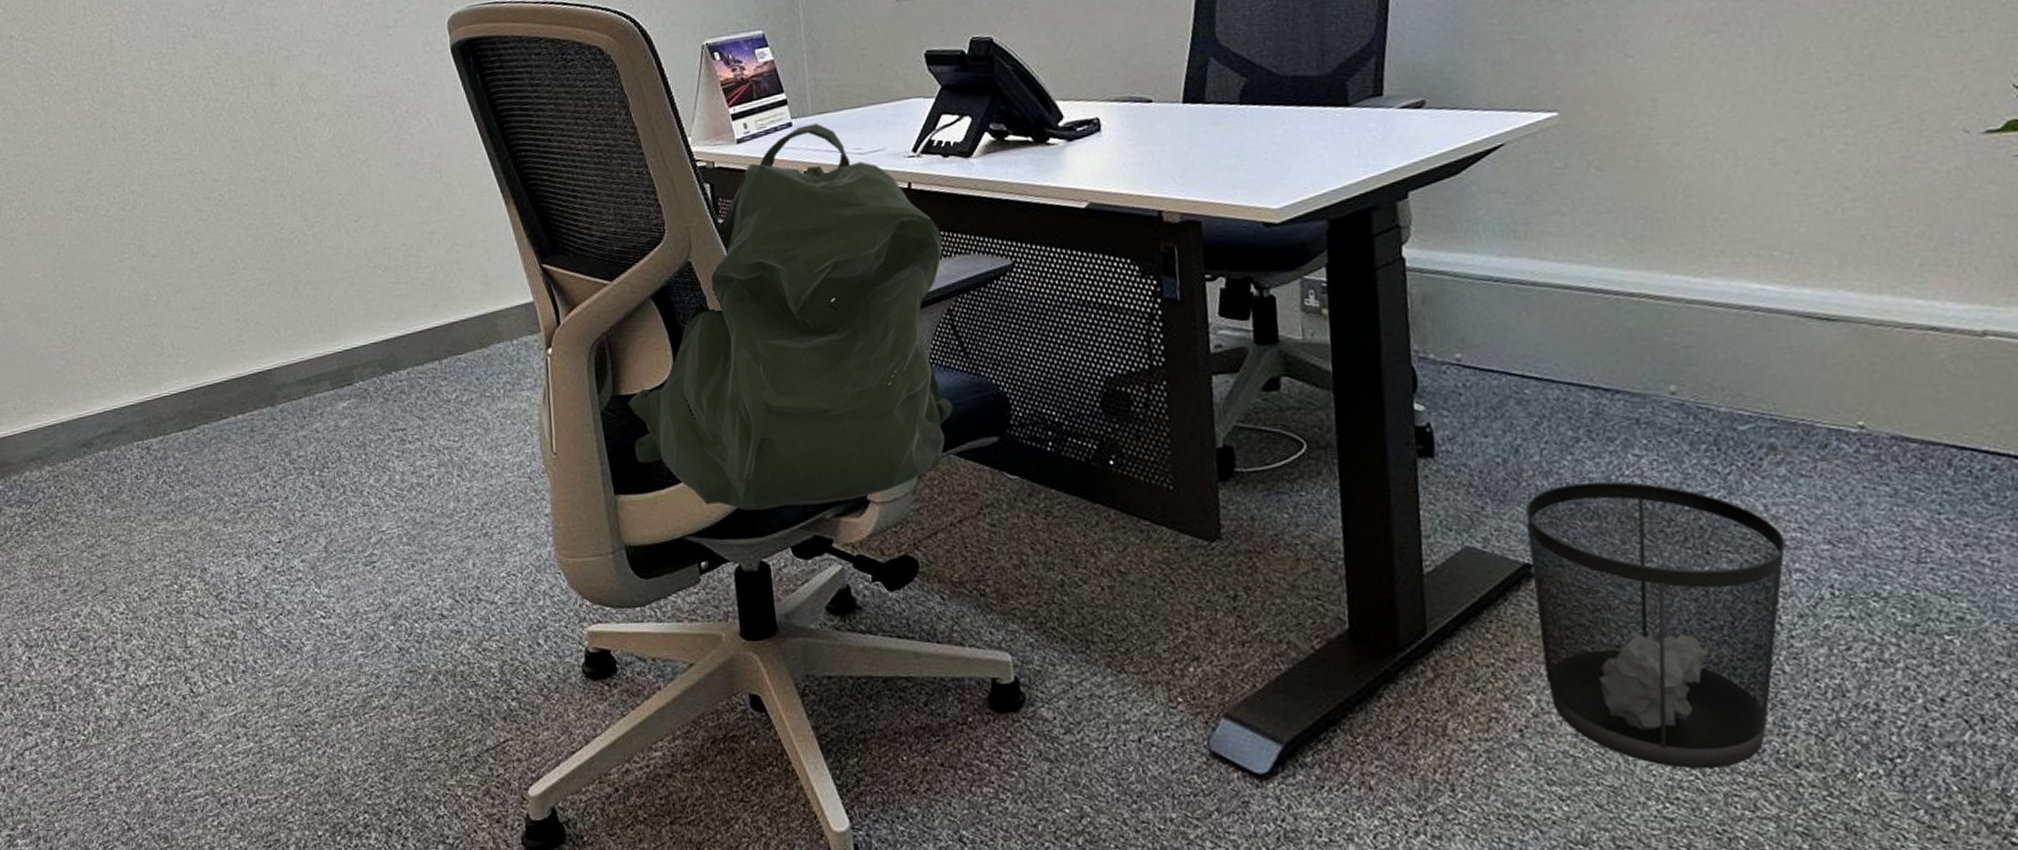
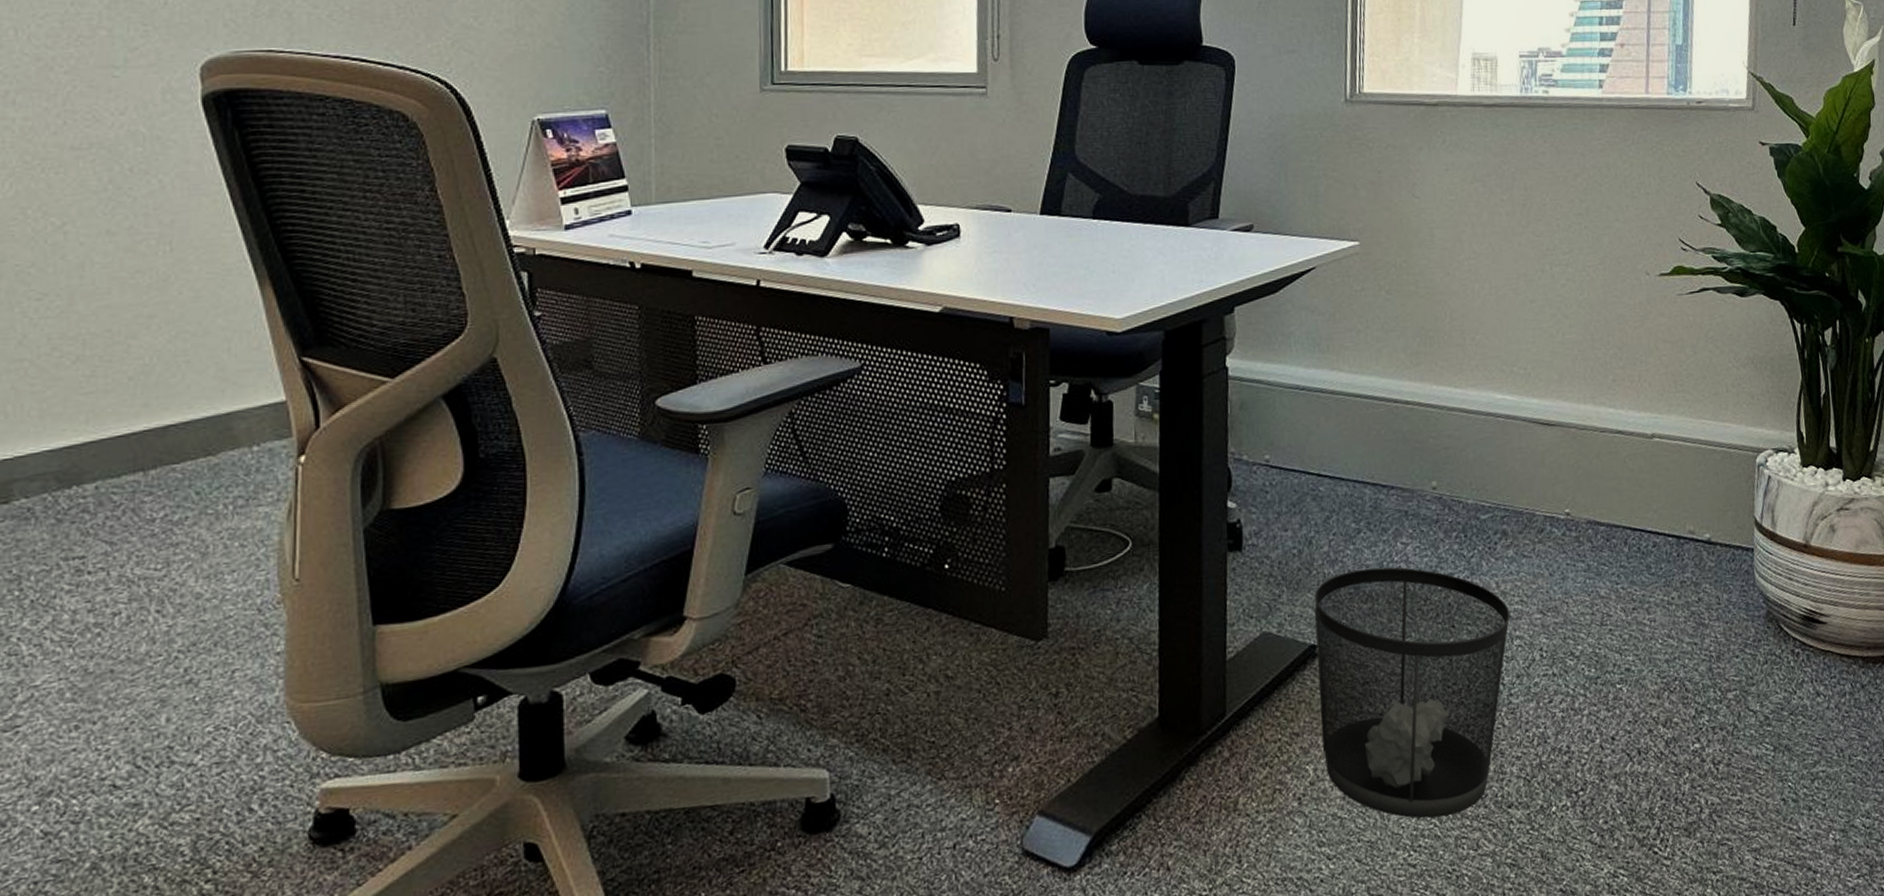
backpack: present [628,123,953,511] -> none [400,213,789,635]

